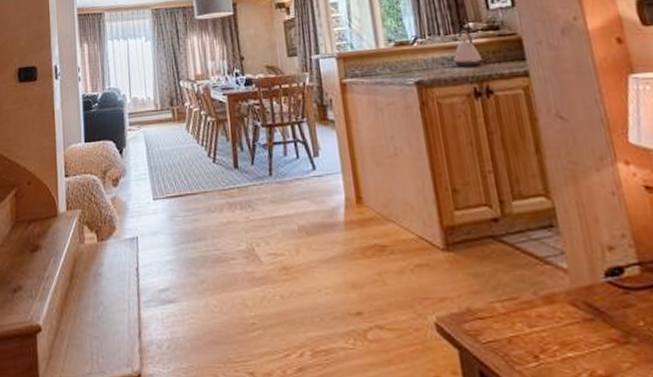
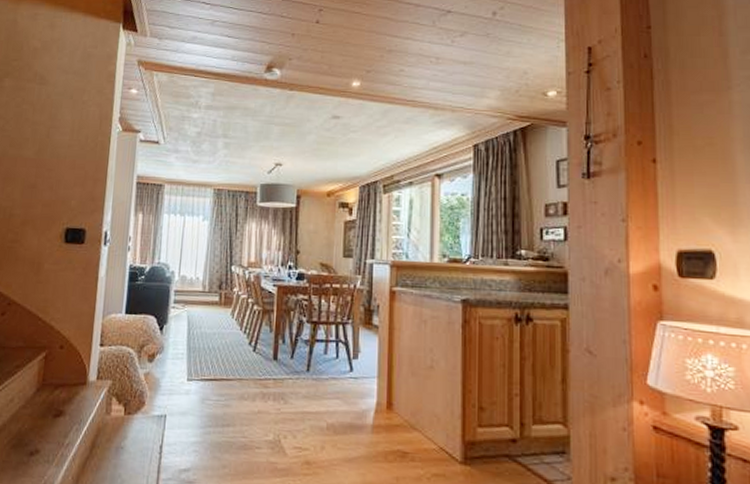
kettle: present [453,29,482,68] -> none [501,255,527,294]

